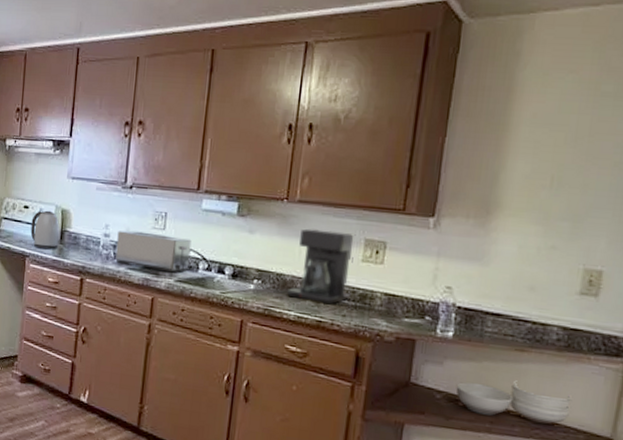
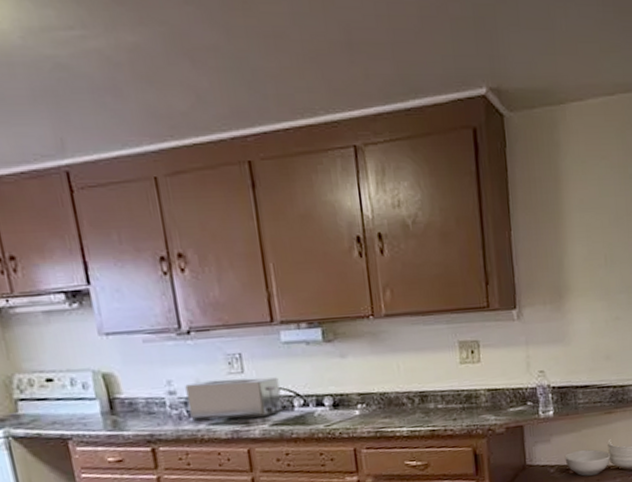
kettle: present [30,210,60,250] -> none [61,378,111,427]
coffee maker: present [287,228,356,305] -> none [394,338,457,414]

